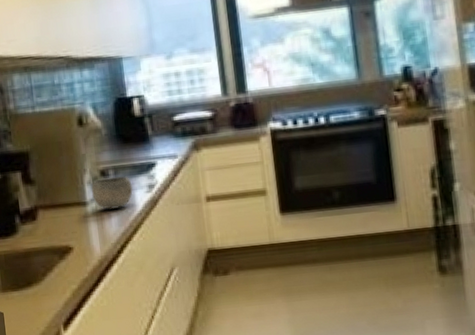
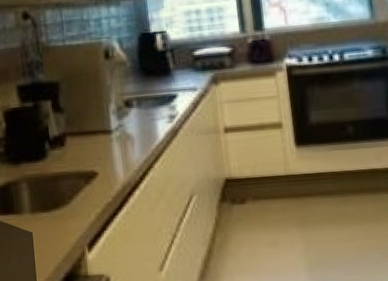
bowl: present [91,175,133,210] -> none [116,106,155,138]

